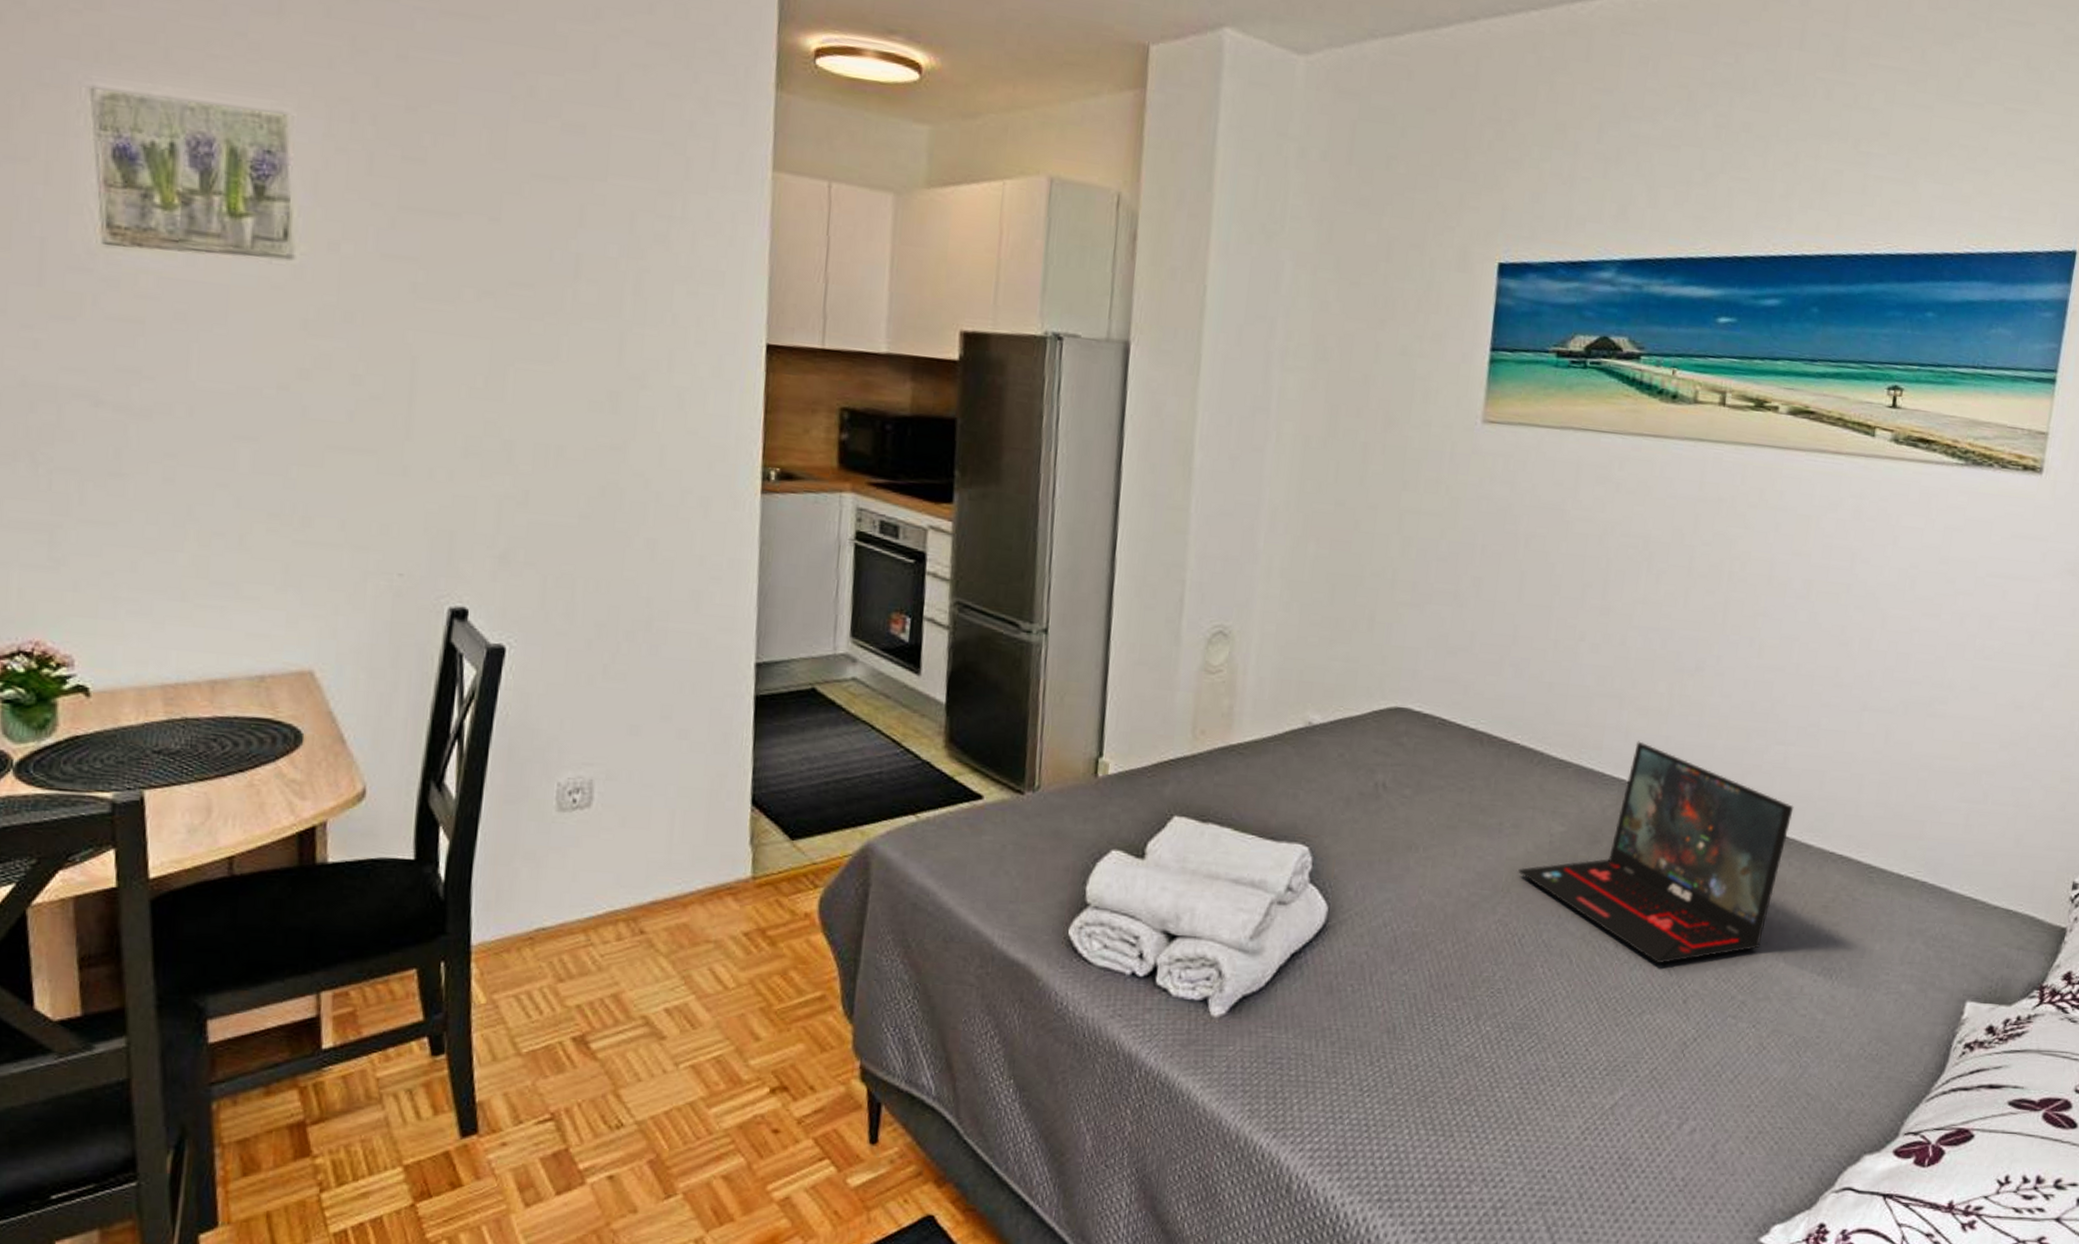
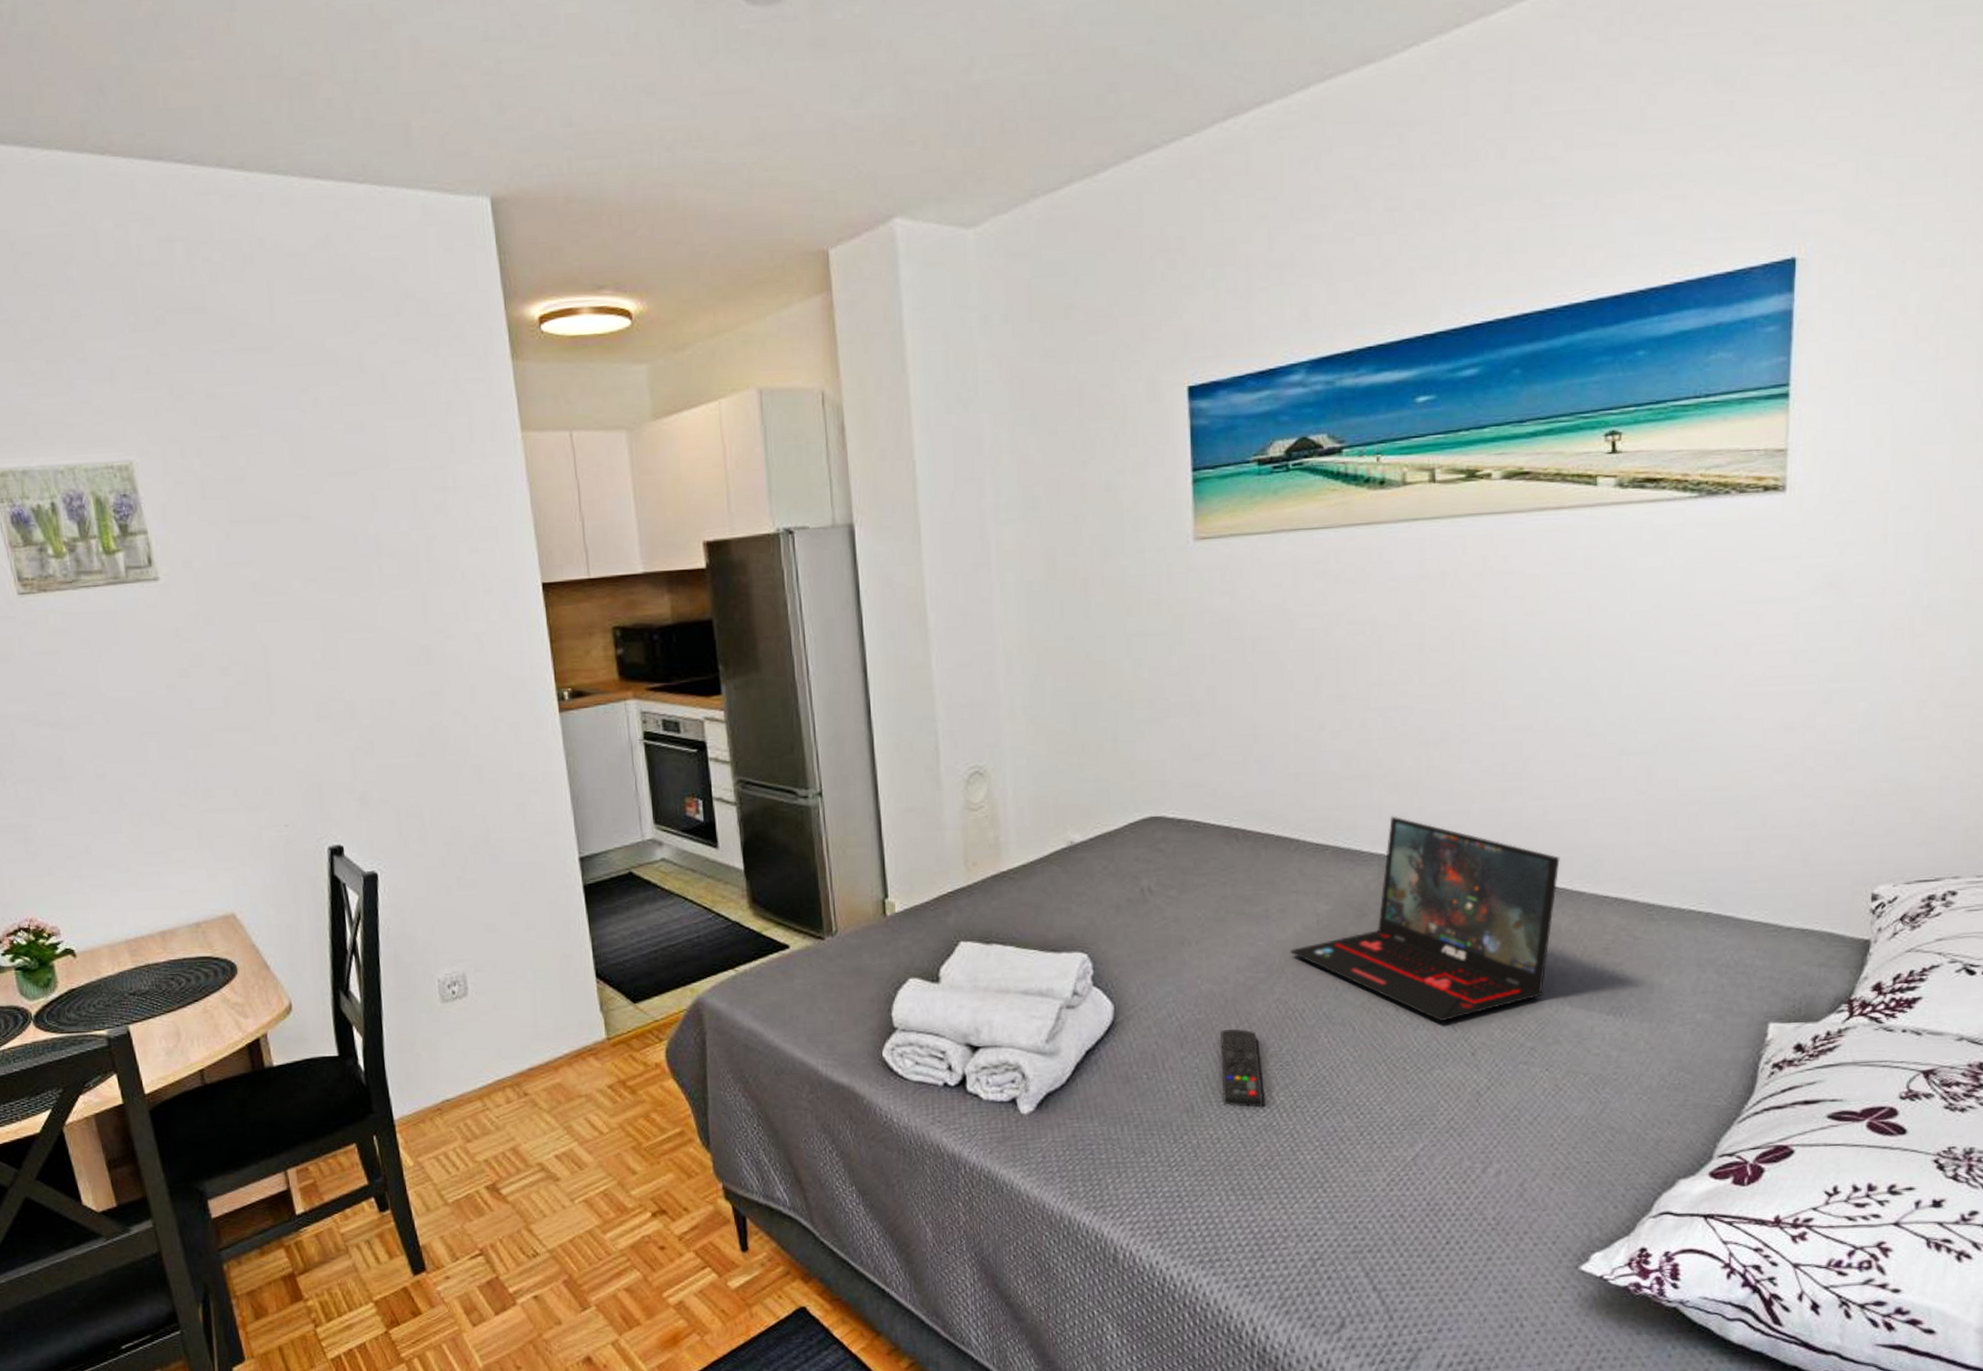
remote control: none [1427,947,1473,1036] -> present [1219,1029,1263,1108]

